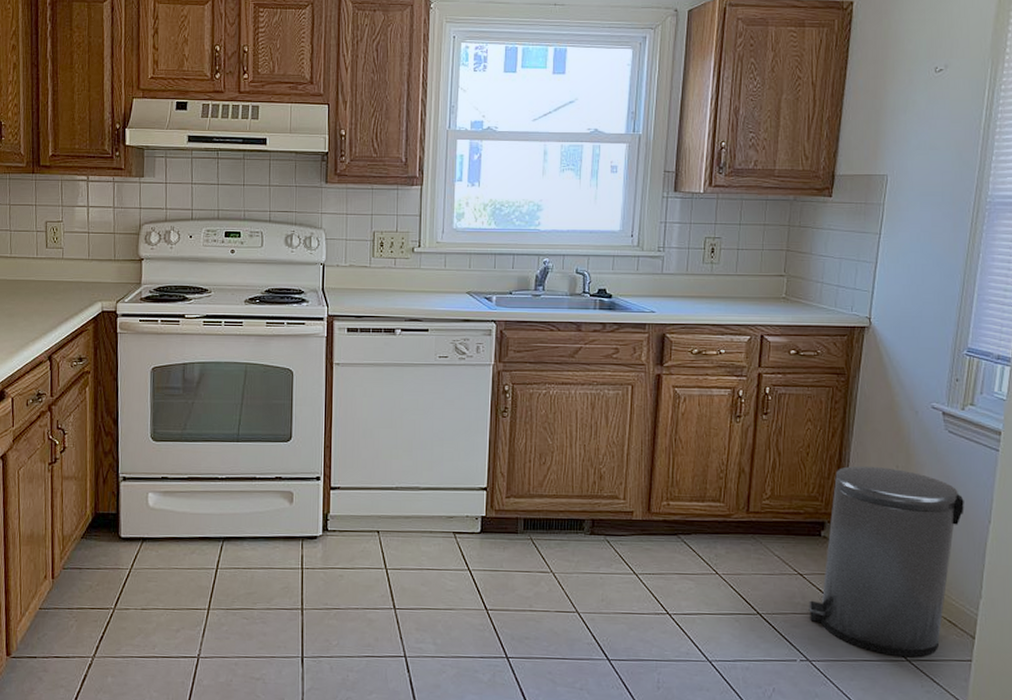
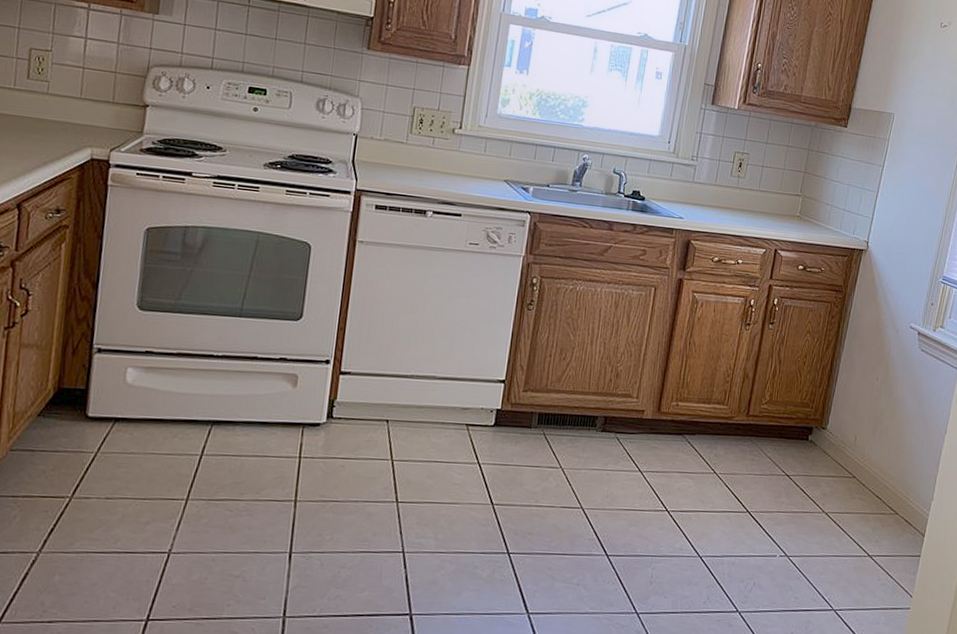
trash can: present [808,465,964,658] -> none [791,376,928,554]

